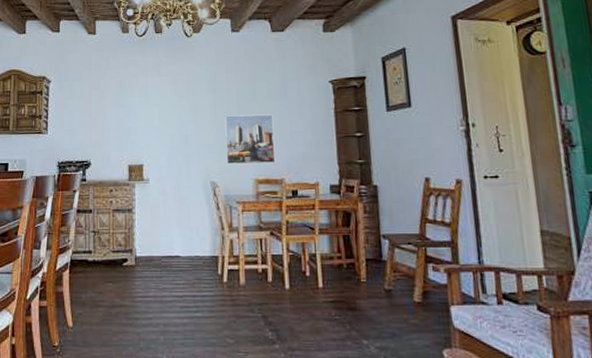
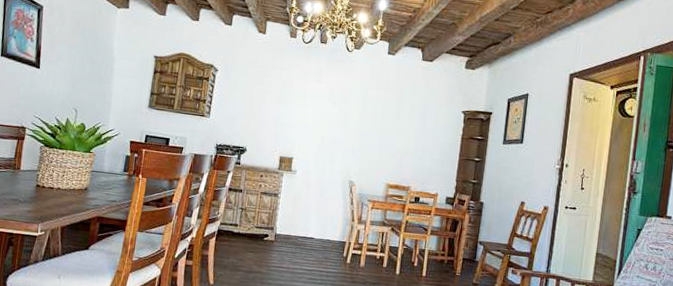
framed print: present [225,114,276,165] -> none [365,126,411,172]

